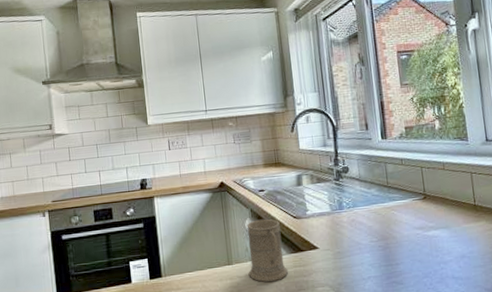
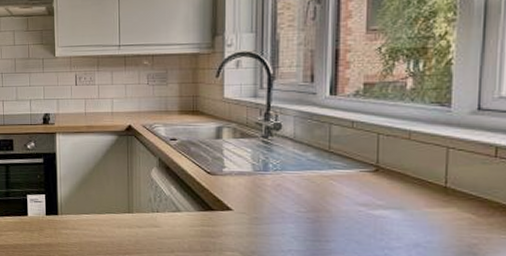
mug: present [246,219,289,283] -> none [149,170,195,238]

